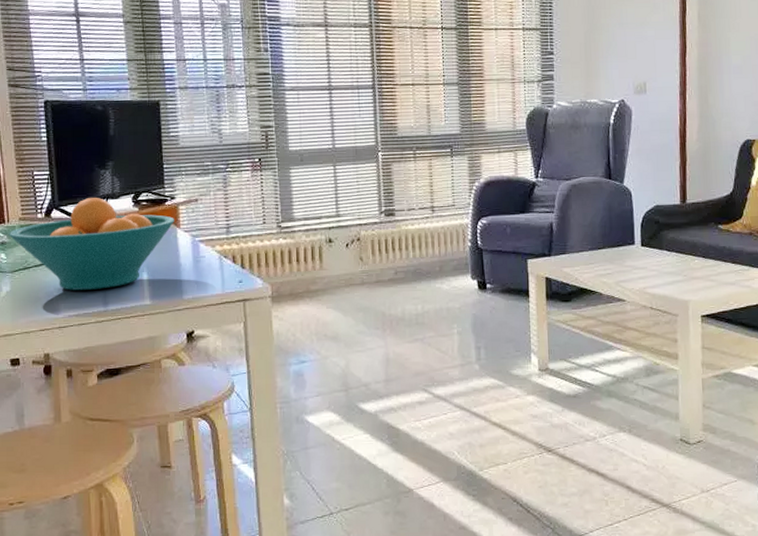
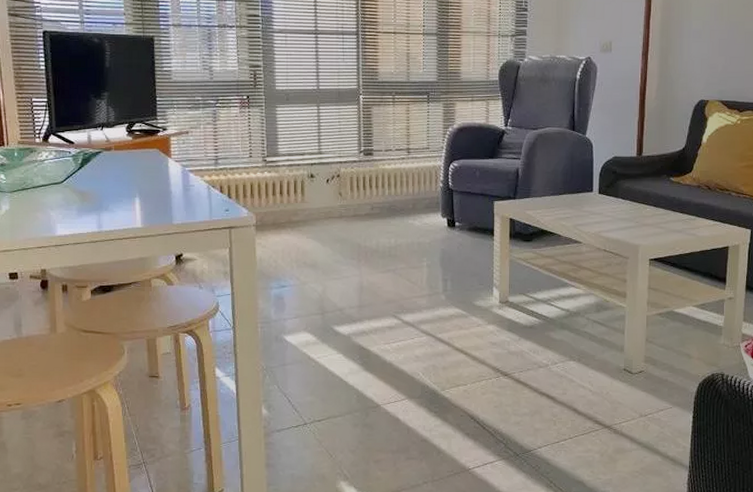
fruit bowl: present [9,198,174,291] -> none [8,126,166,212]

